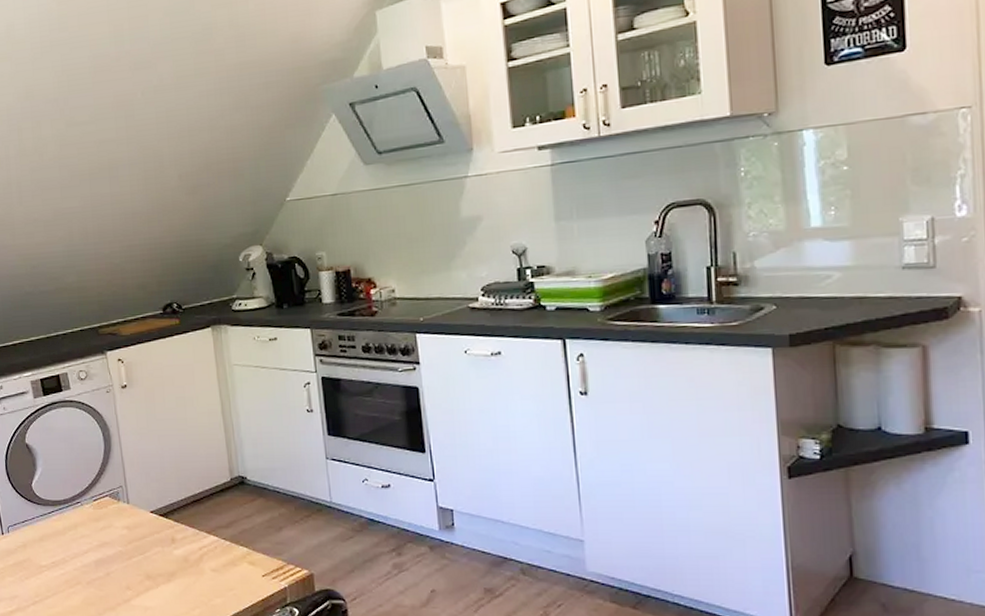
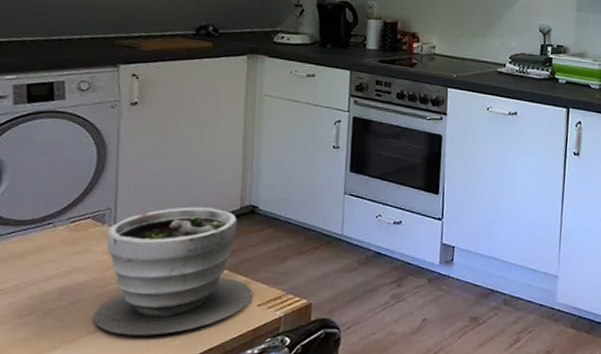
planter: none [122,480,257,605] -> present [93,207,253,336]

